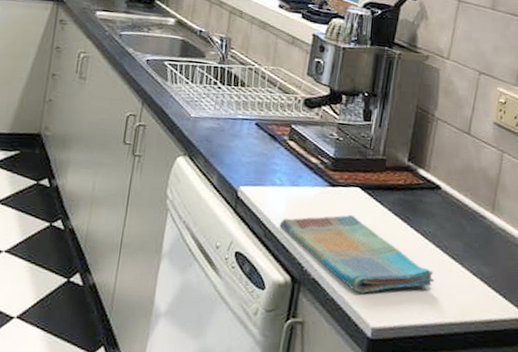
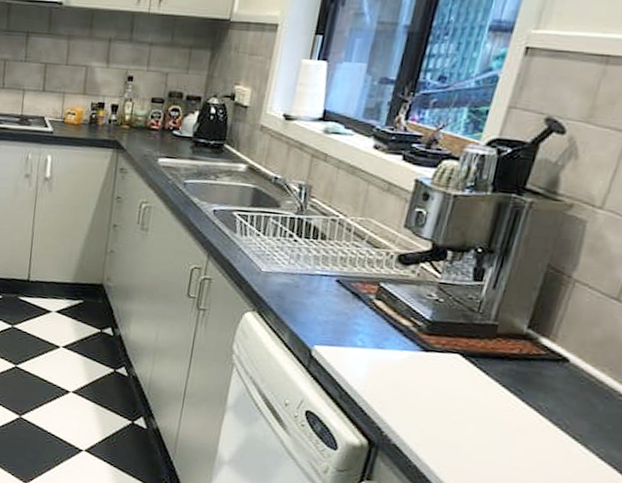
dish towel: present [279,214,435,294] -> none [358,381,546,466]

